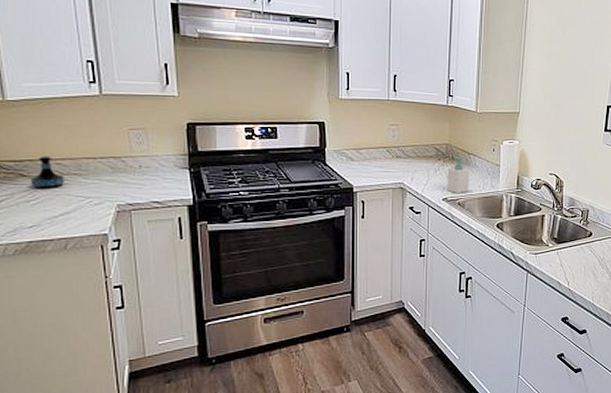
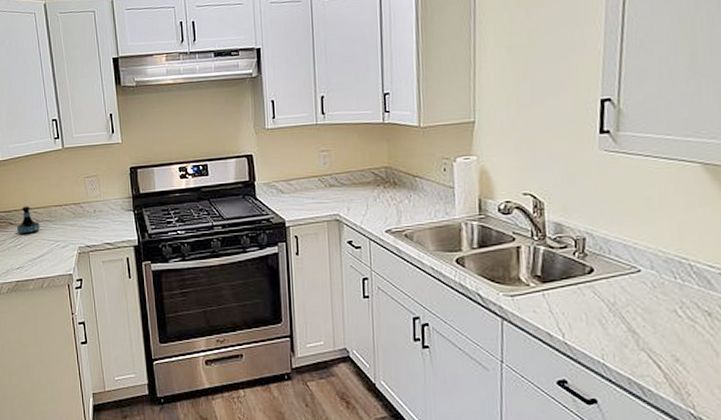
soap bottle: present [447,157,469,194] -> none [388,181,417,225]

